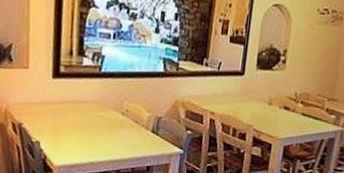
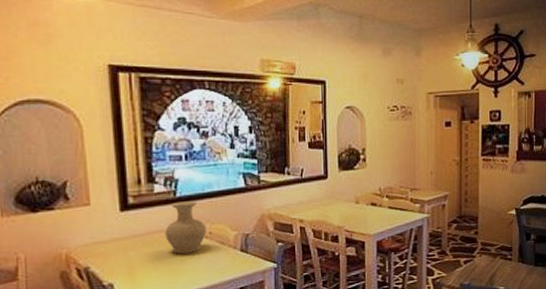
vase: none [87,77,124,126] -> present [165,201,206,254]

